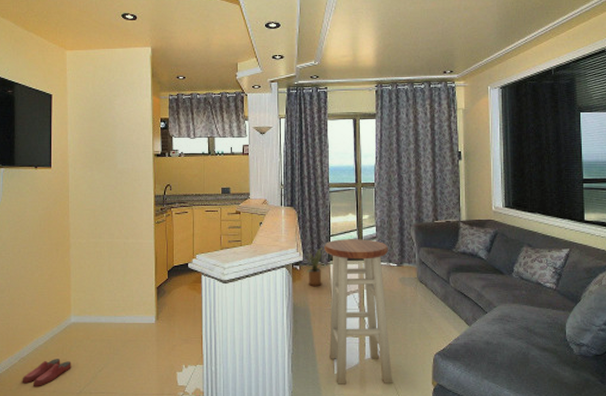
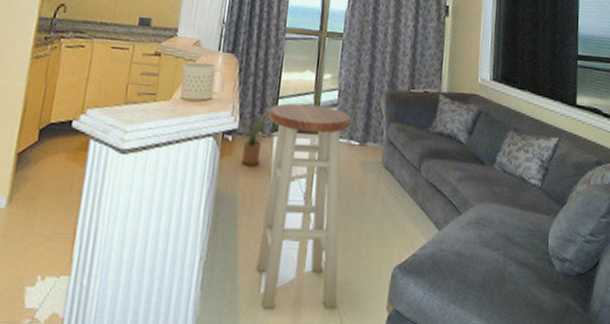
mug: none [256,215,290,243] -> present [180,62,226,101]

